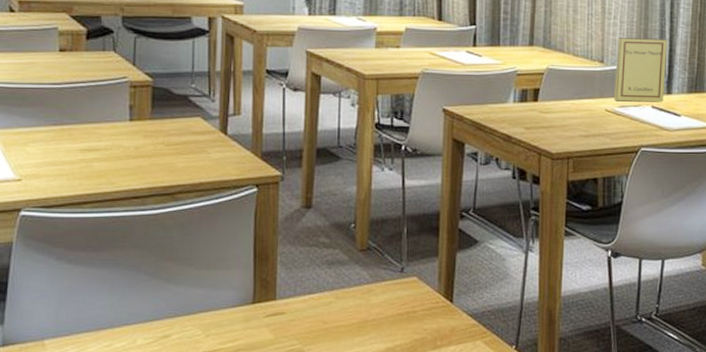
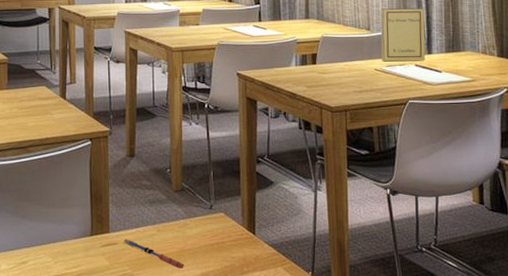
pen: none [293,307,366,342] -> present [124,239,184,268]

